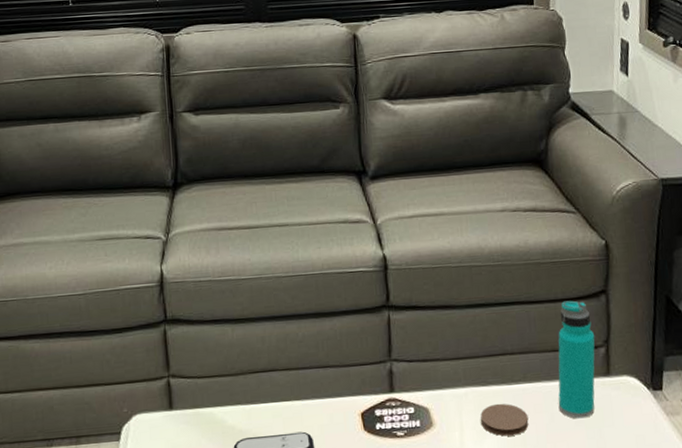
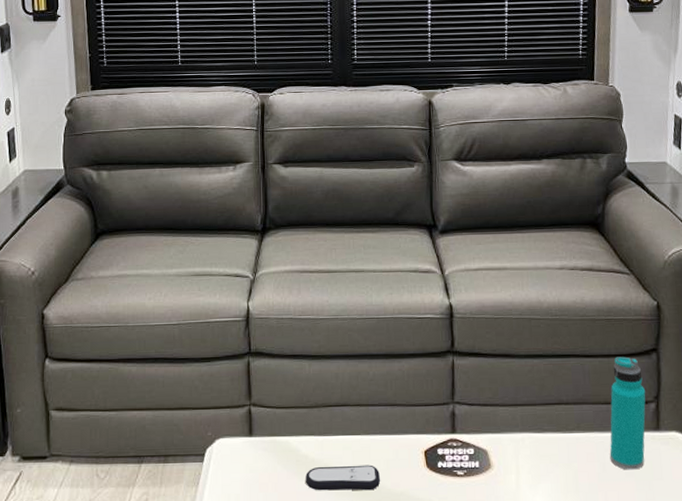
coaster: present [481,403,529,437] -> none [536,450,582,482]

